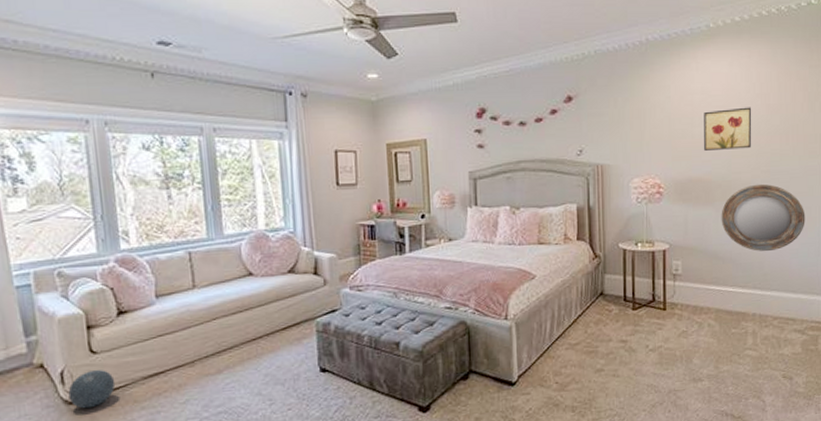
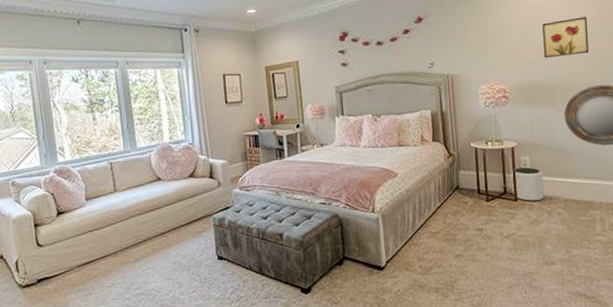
ball: present [68,370,116,409] -> none [22,260,57,291]
plant pot: none [662,273,695,311] -> present [512,167,544,202]

